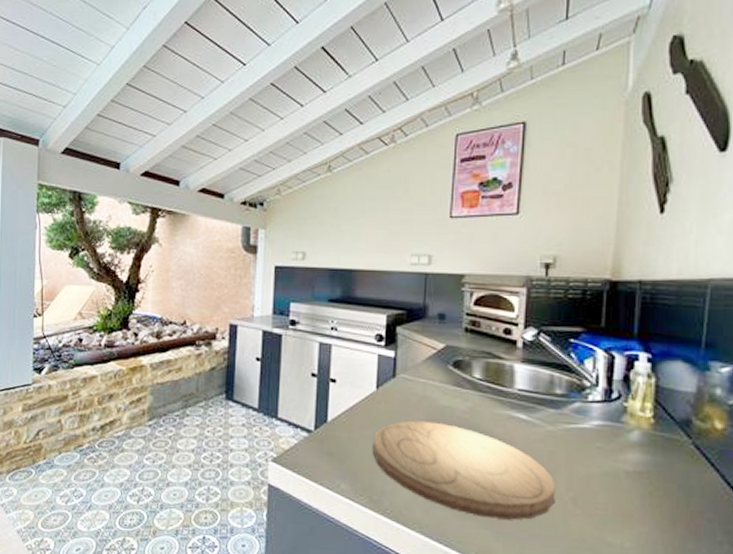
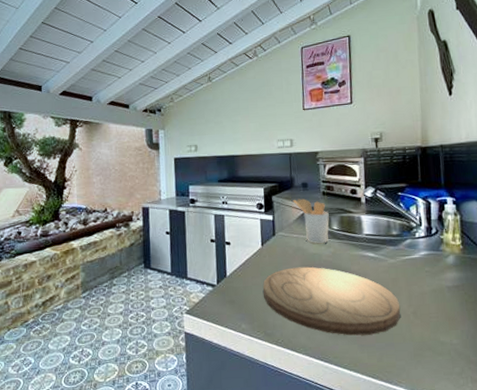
utensil holder: none [423,333,470,394] -> present [292,198,329,243]

